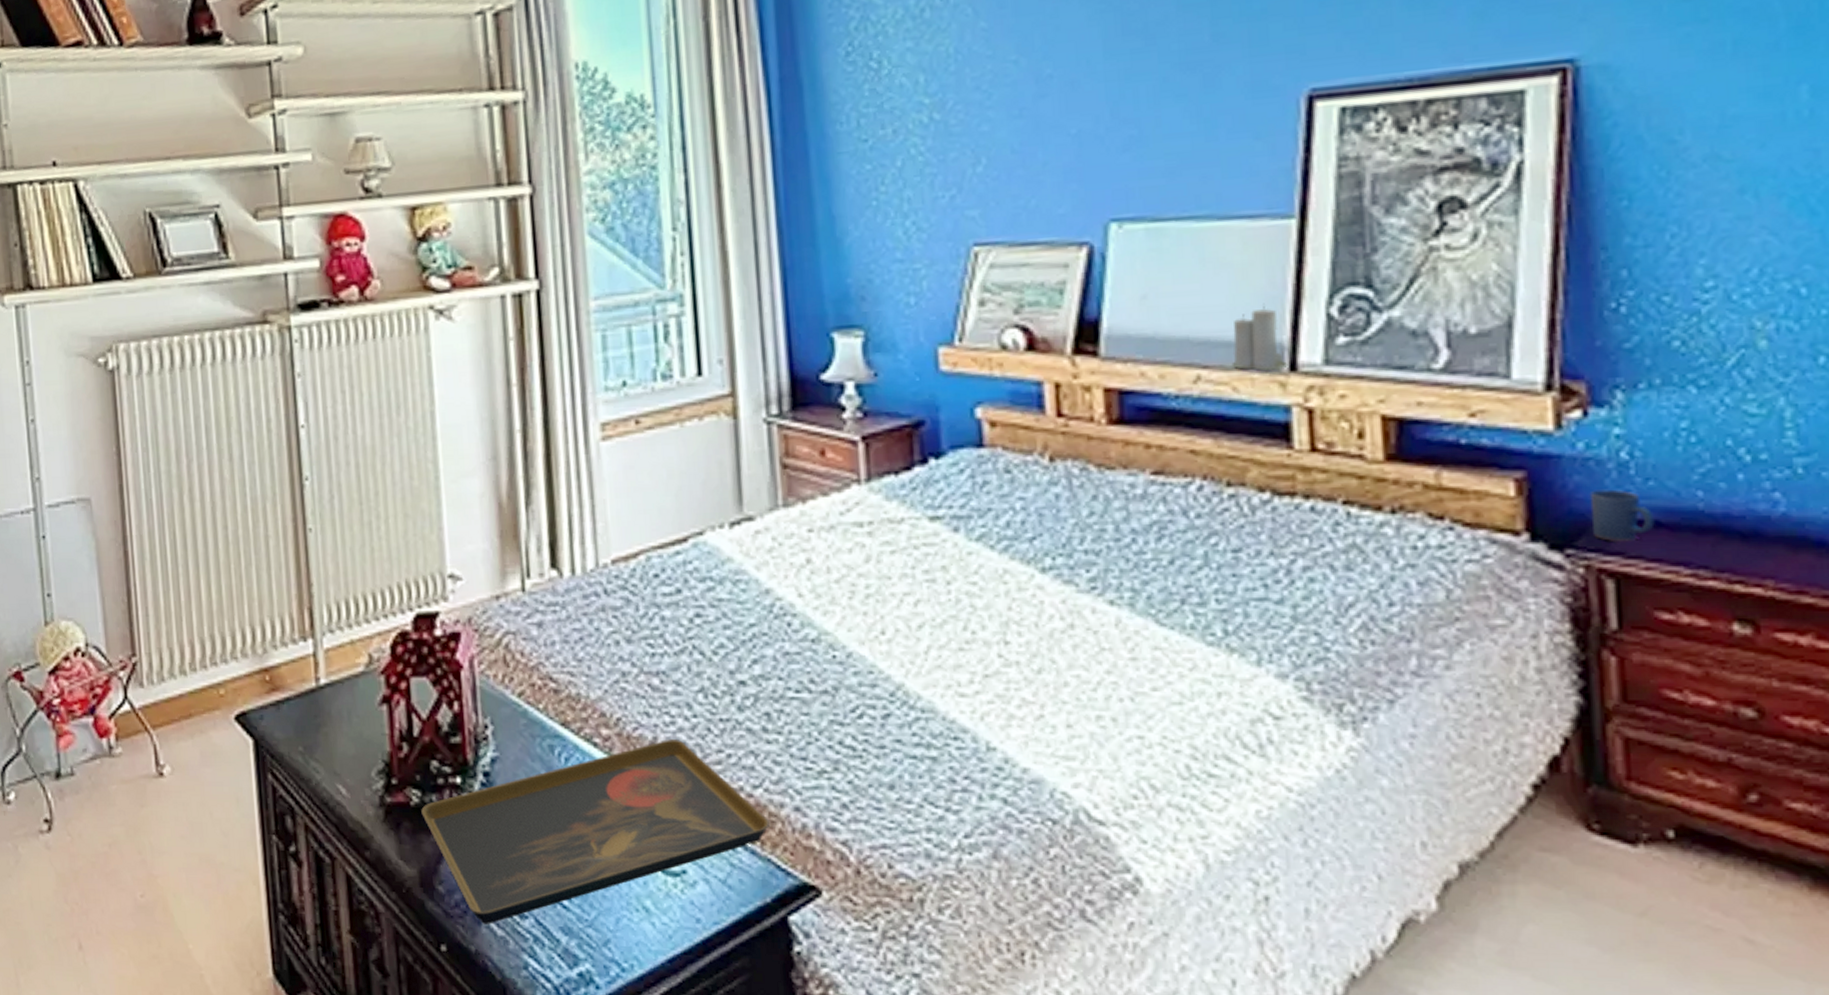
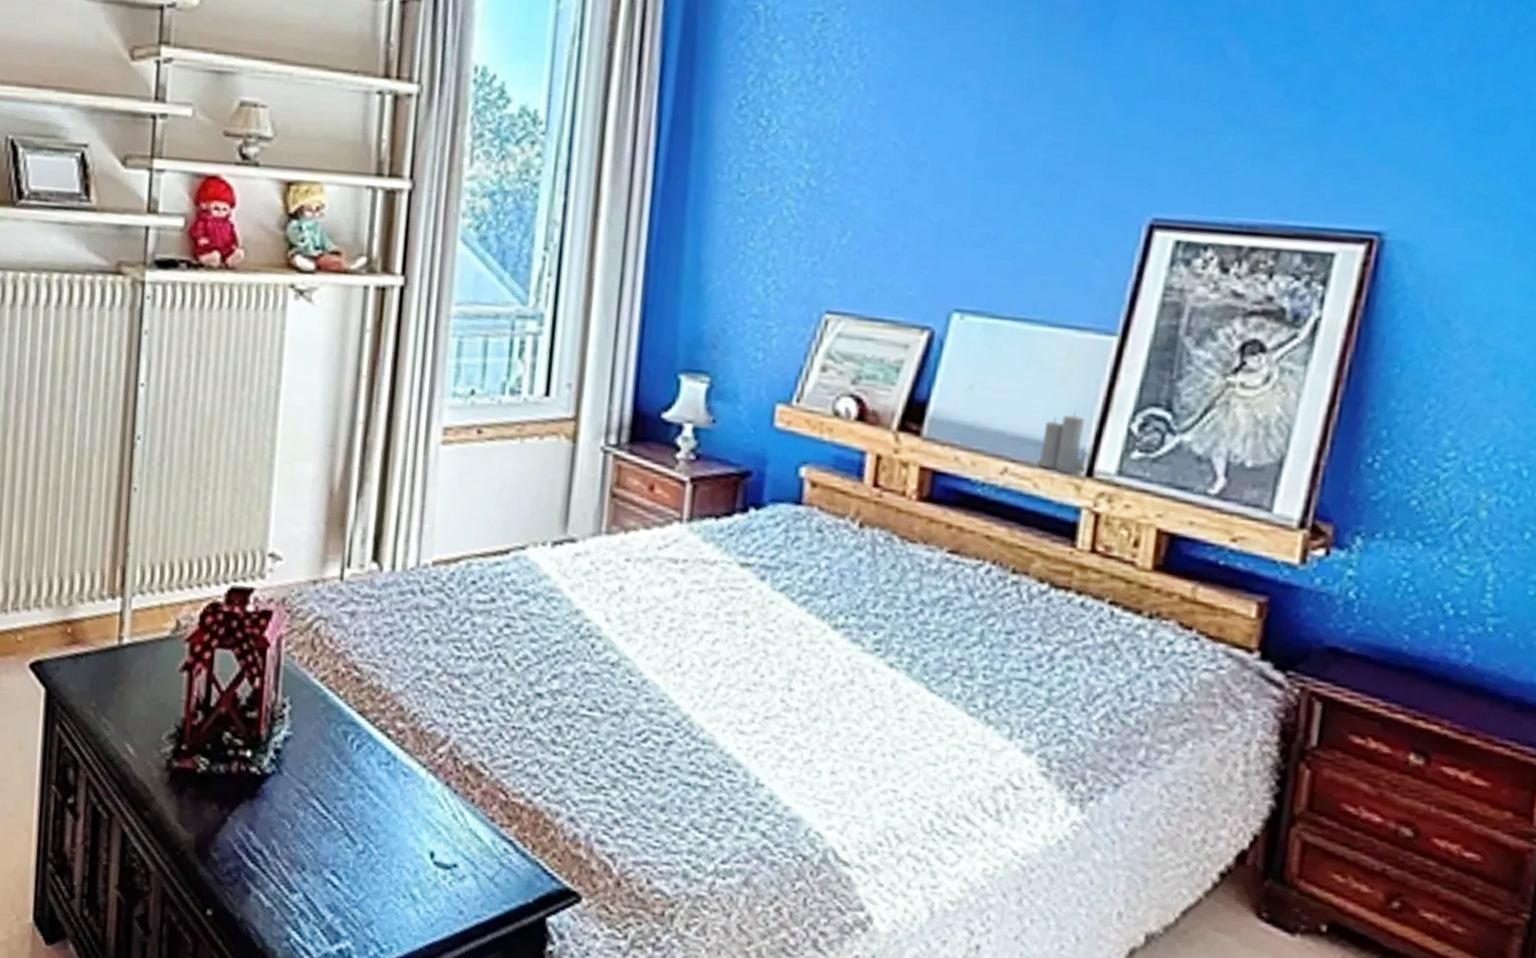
decorative tray: present [421,739,769,924] -> none [207,739,543,895]
mug: present [1589,489,1655,542] -> none [1313,621,1366,672]

